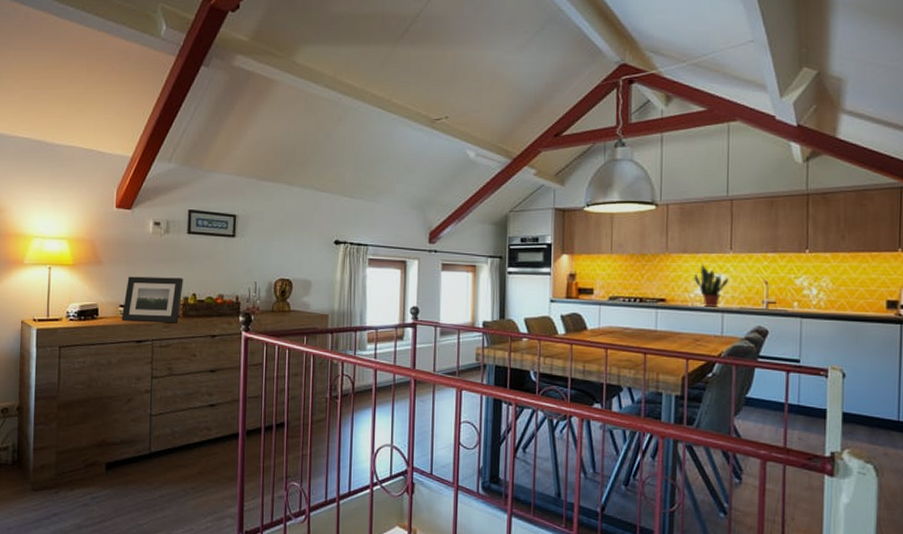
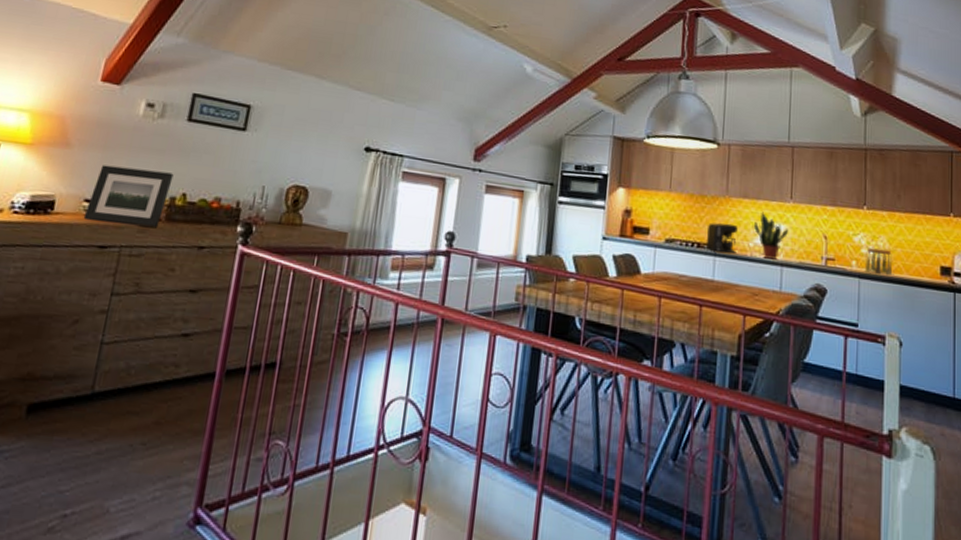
coffee maker: none [647,278,678,306] -> present [705,223,738,255]
jar: none [806,288,835,314] -> present [864,247,892,276]

